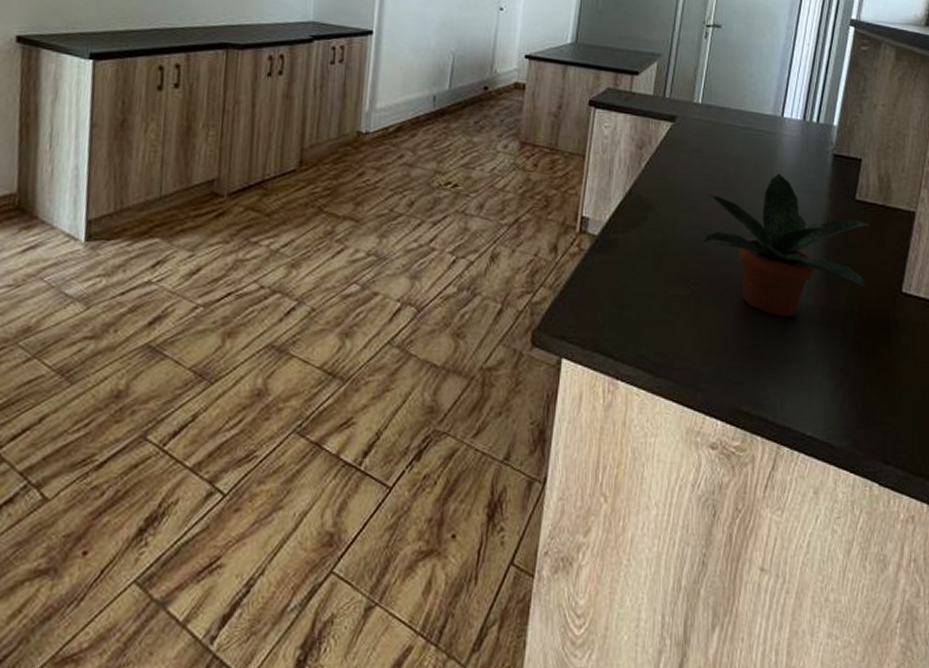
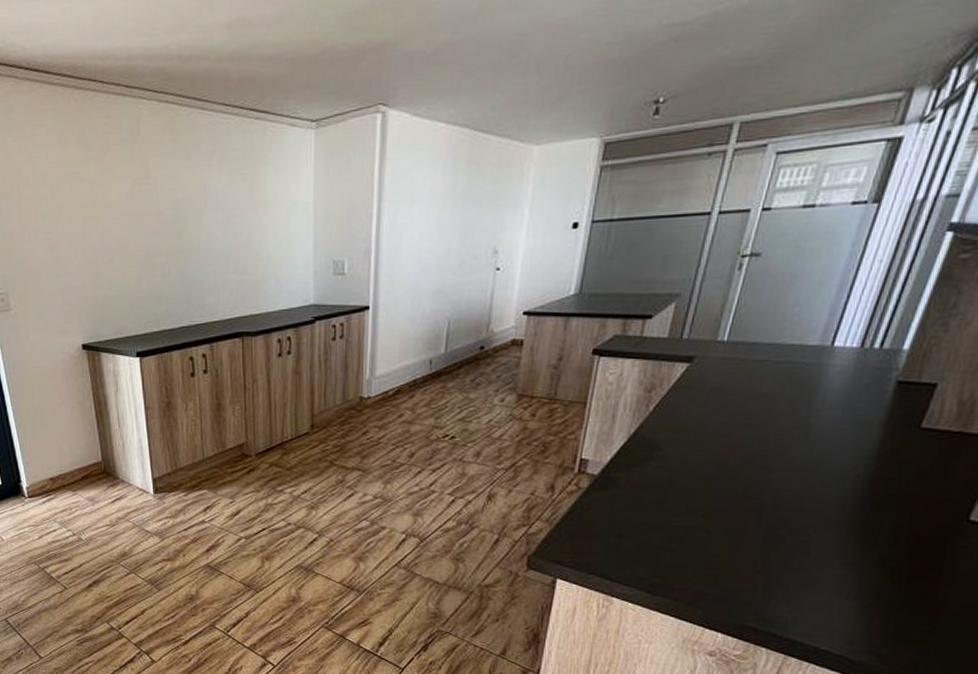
potted plant: present [703,173,870,318] -> none [716,406,937,546]

